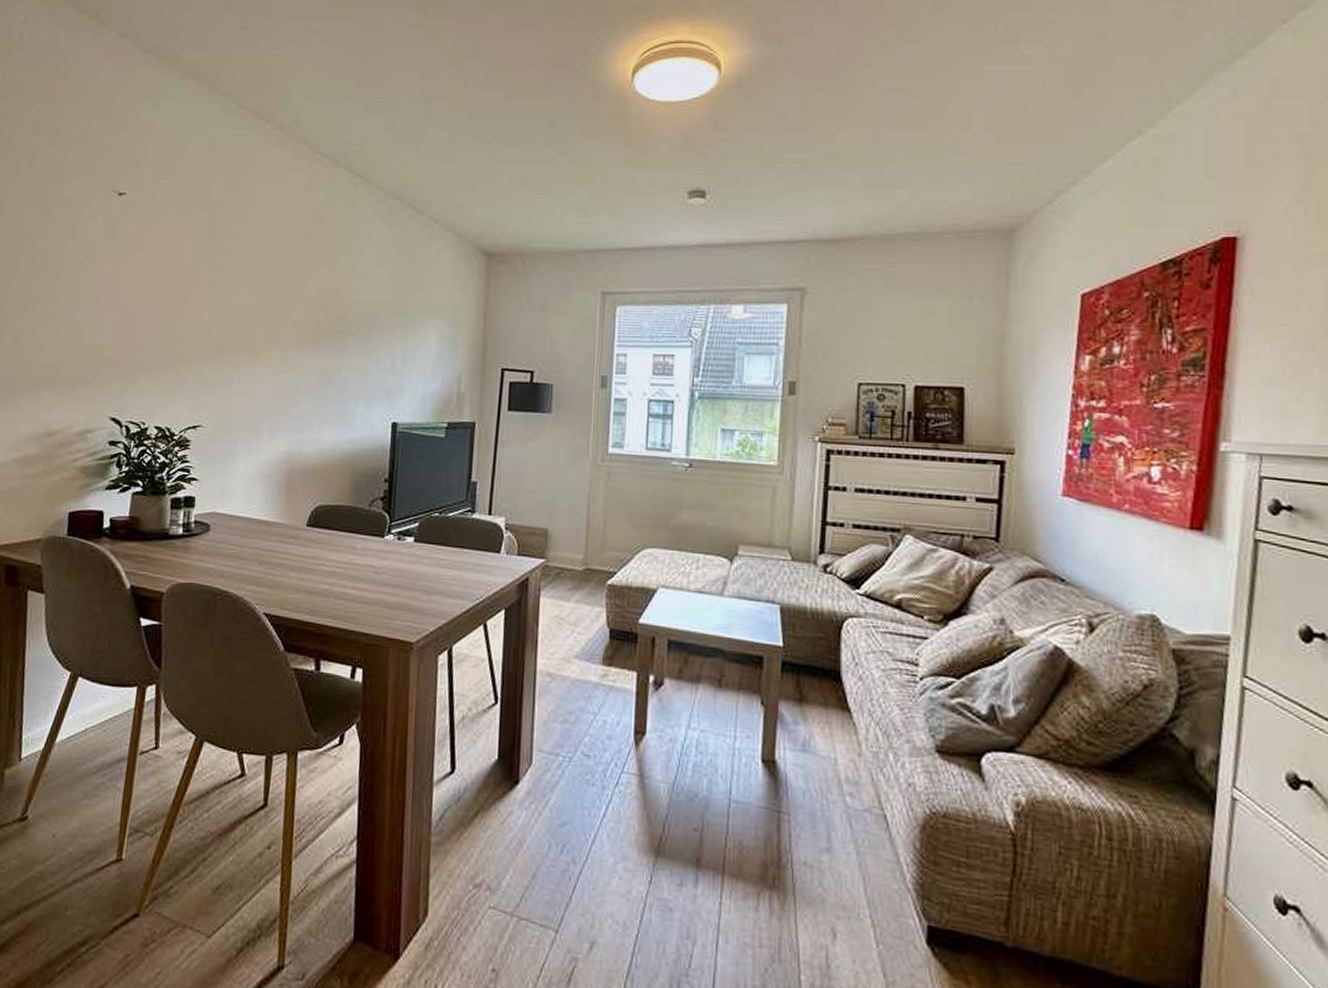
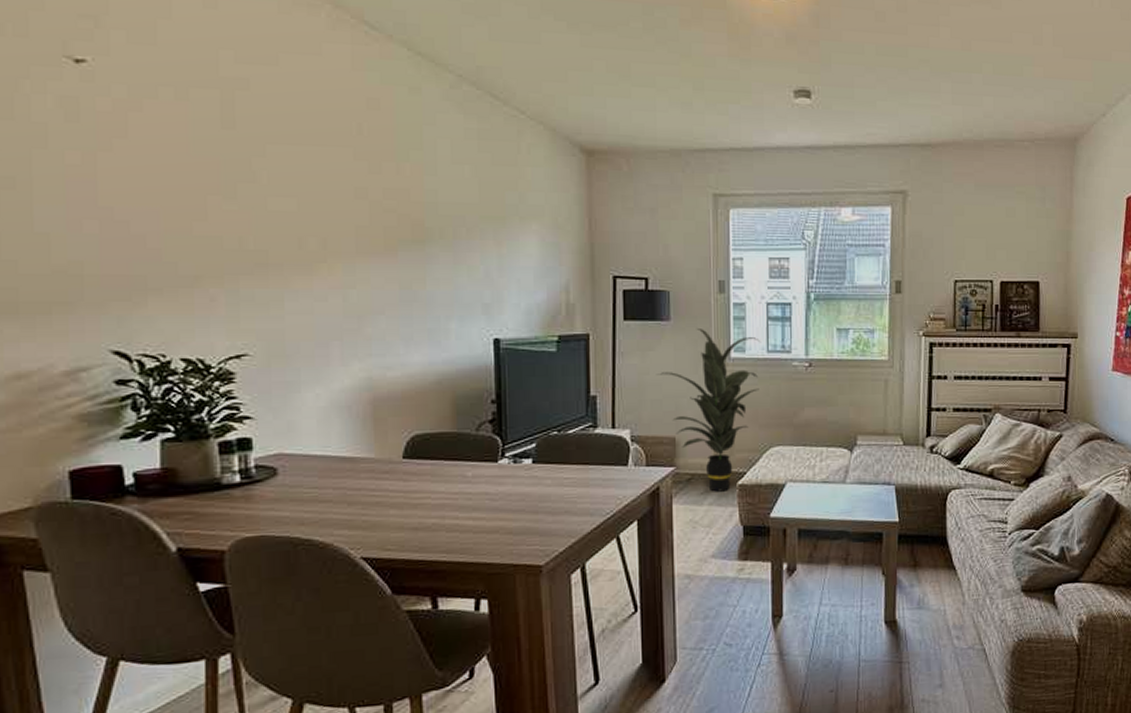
indoor plant: none [534,422,641,590] -> present [656,329,761,492]

